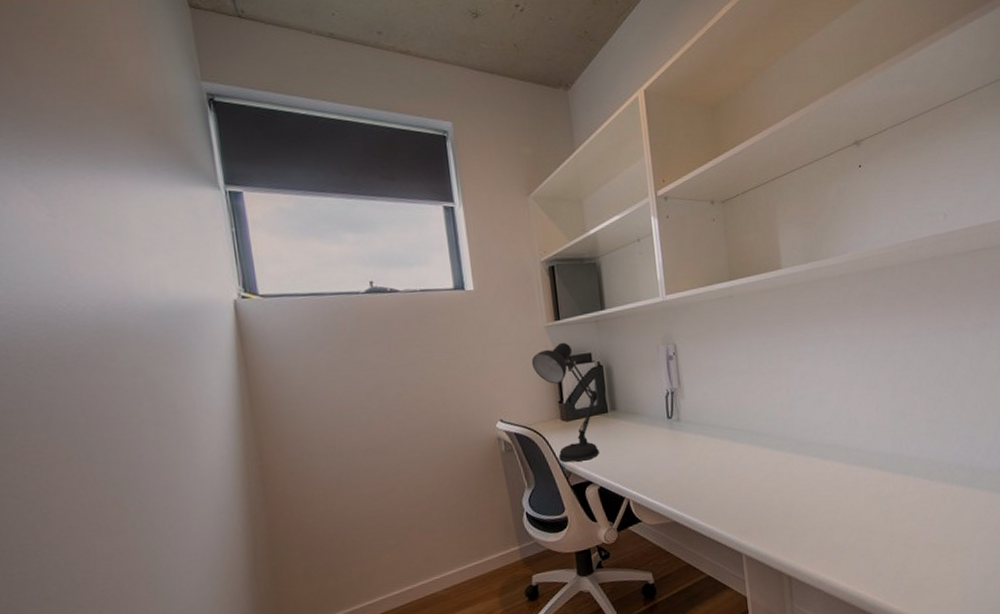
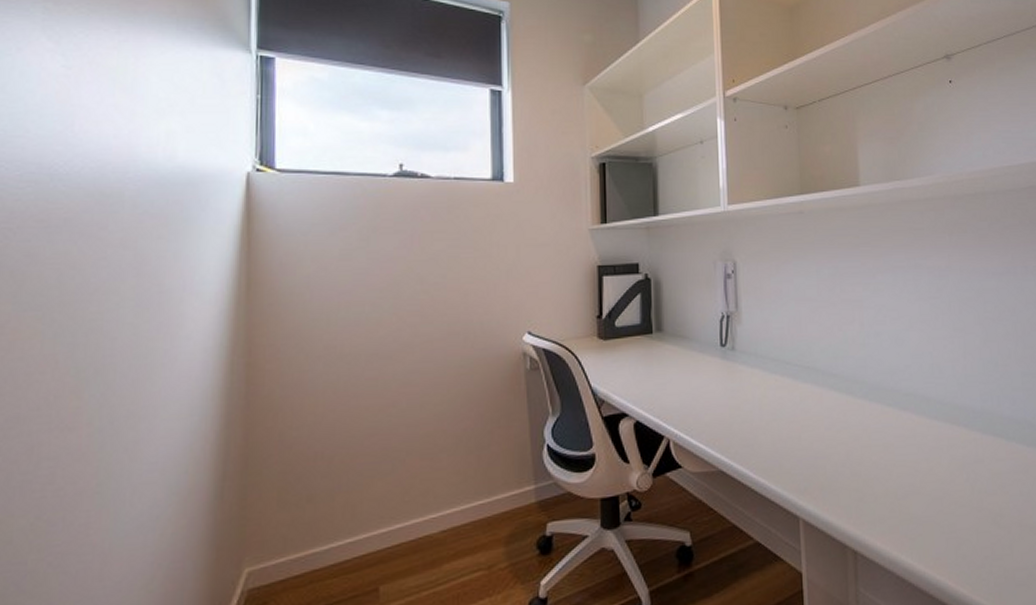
desk lamp: present [531,342,599,463] -> none [570,248,643,389]

